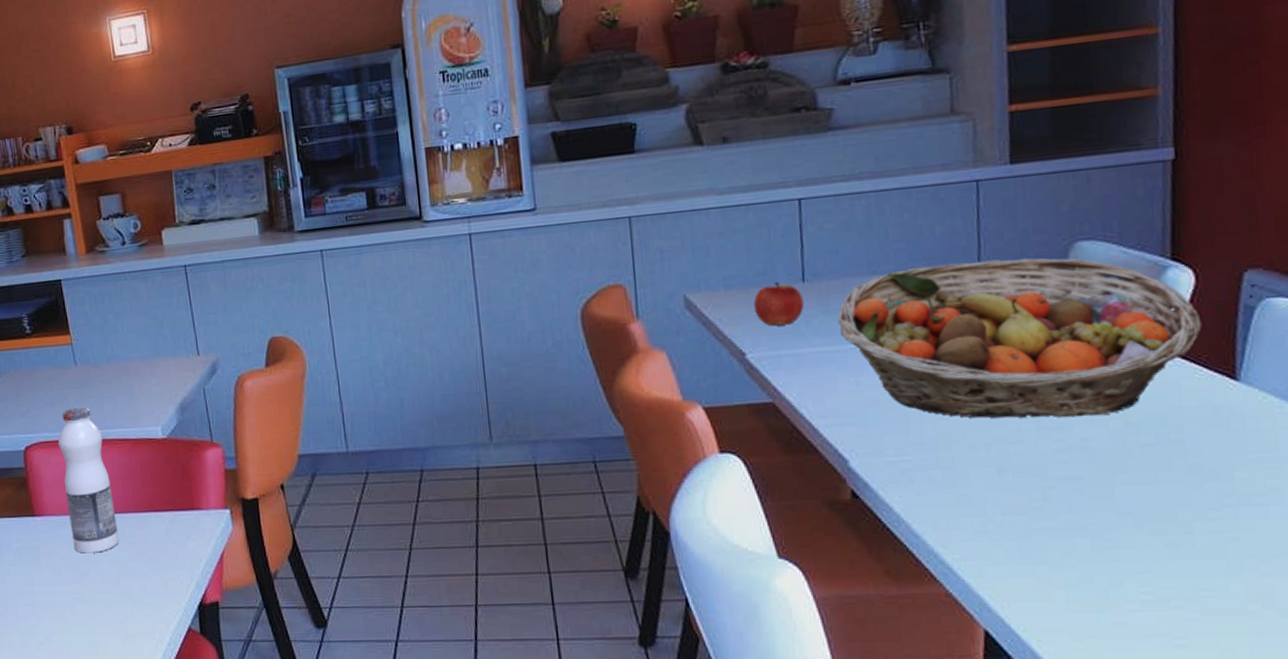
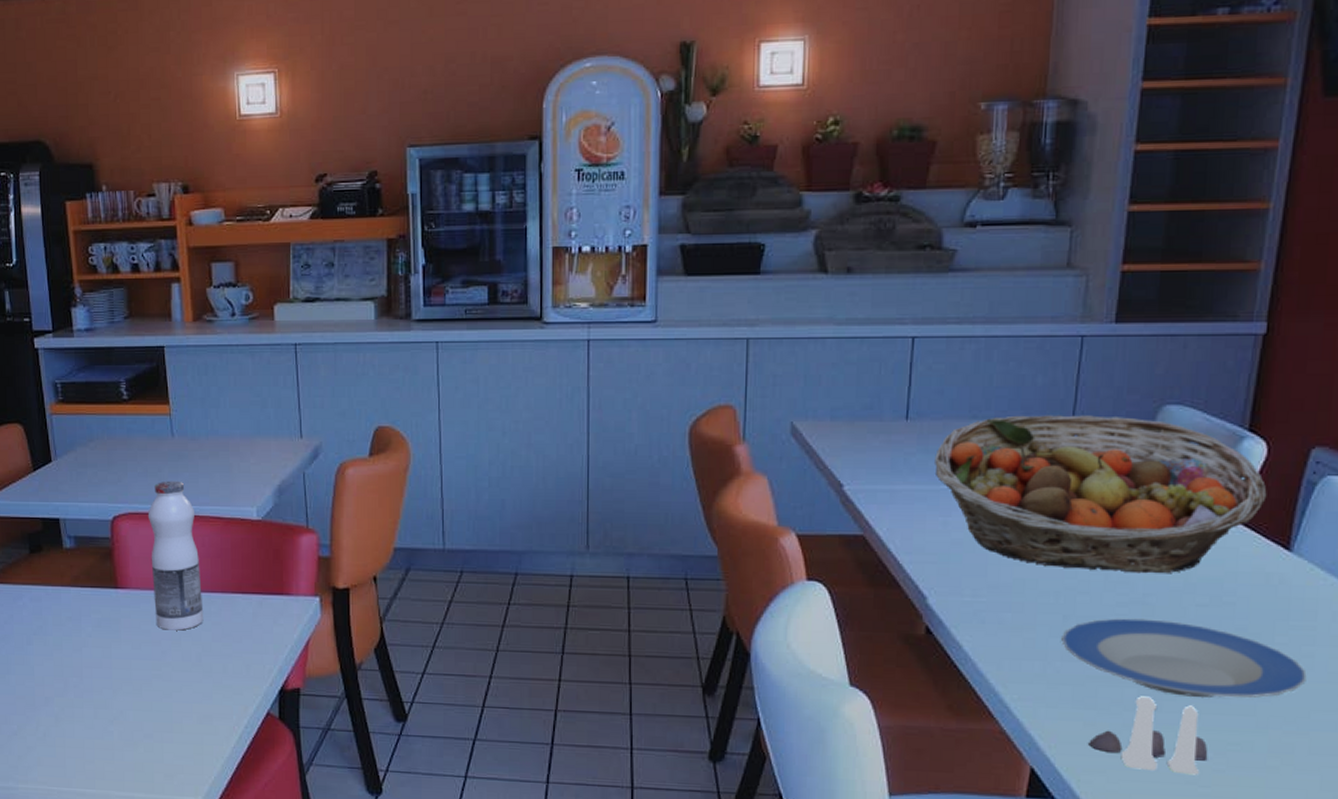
apple: present [754,282,804,326] -> none [857,418,904,461]
plate: none [999,464,1277,544] -> present [1061,618,1307,698]
salt and pepper shaker set: none [1044,546,1180,626] -> present [1089,696,1208,775]

